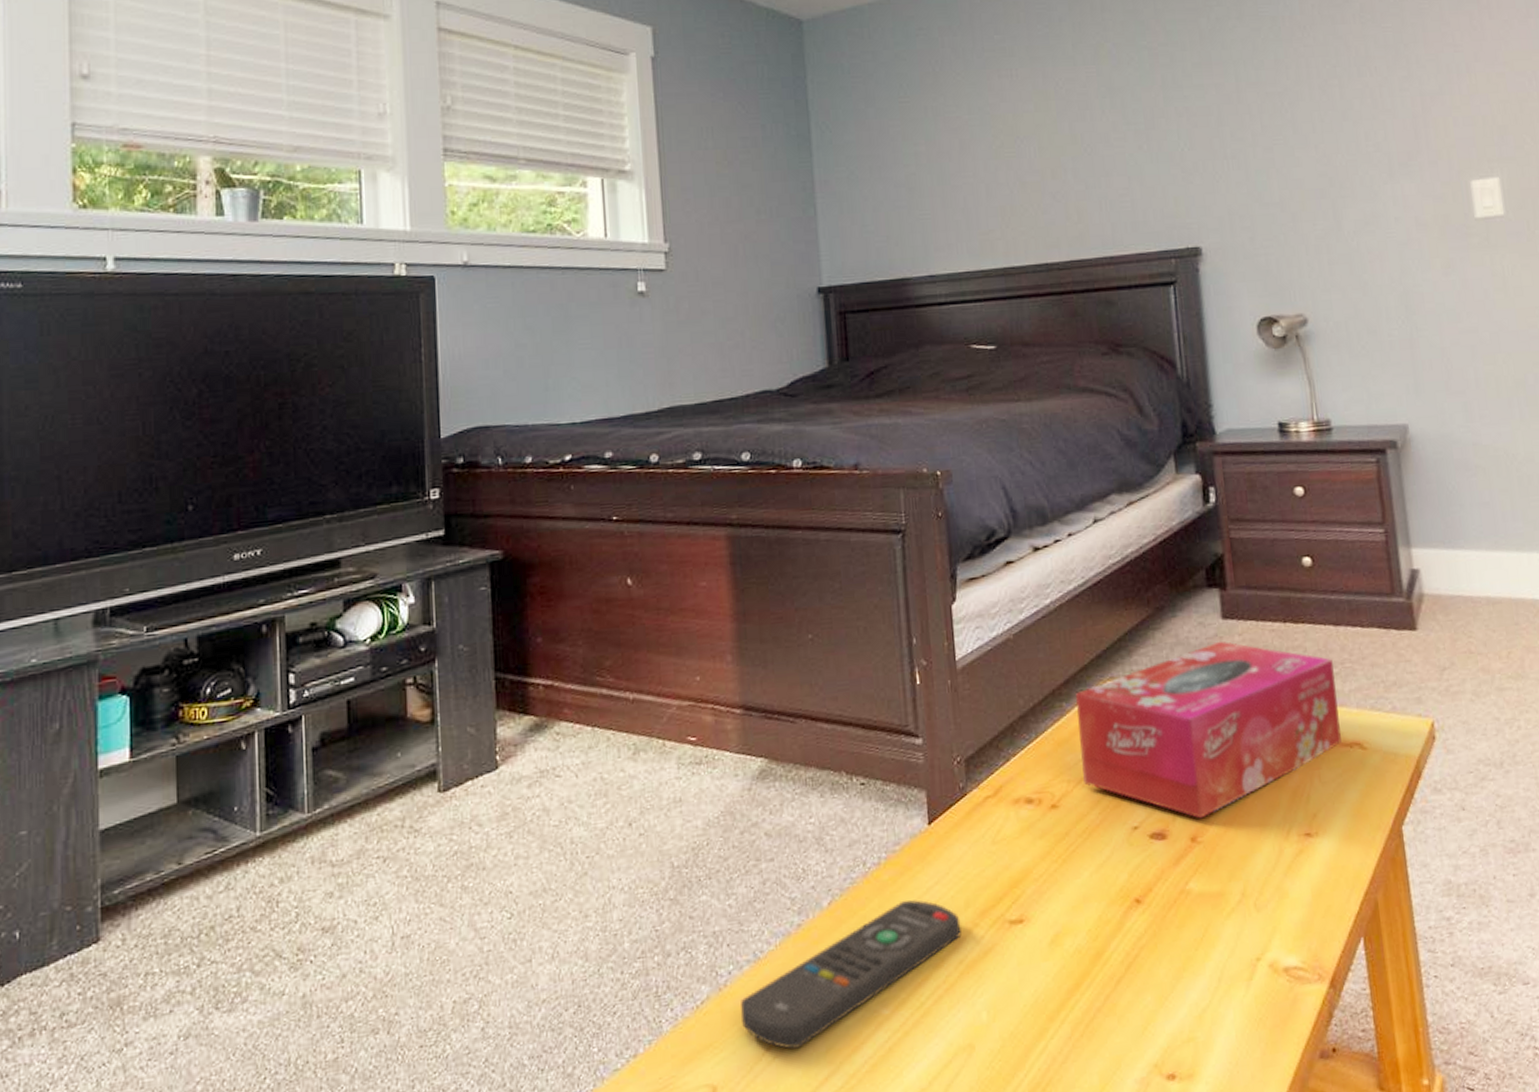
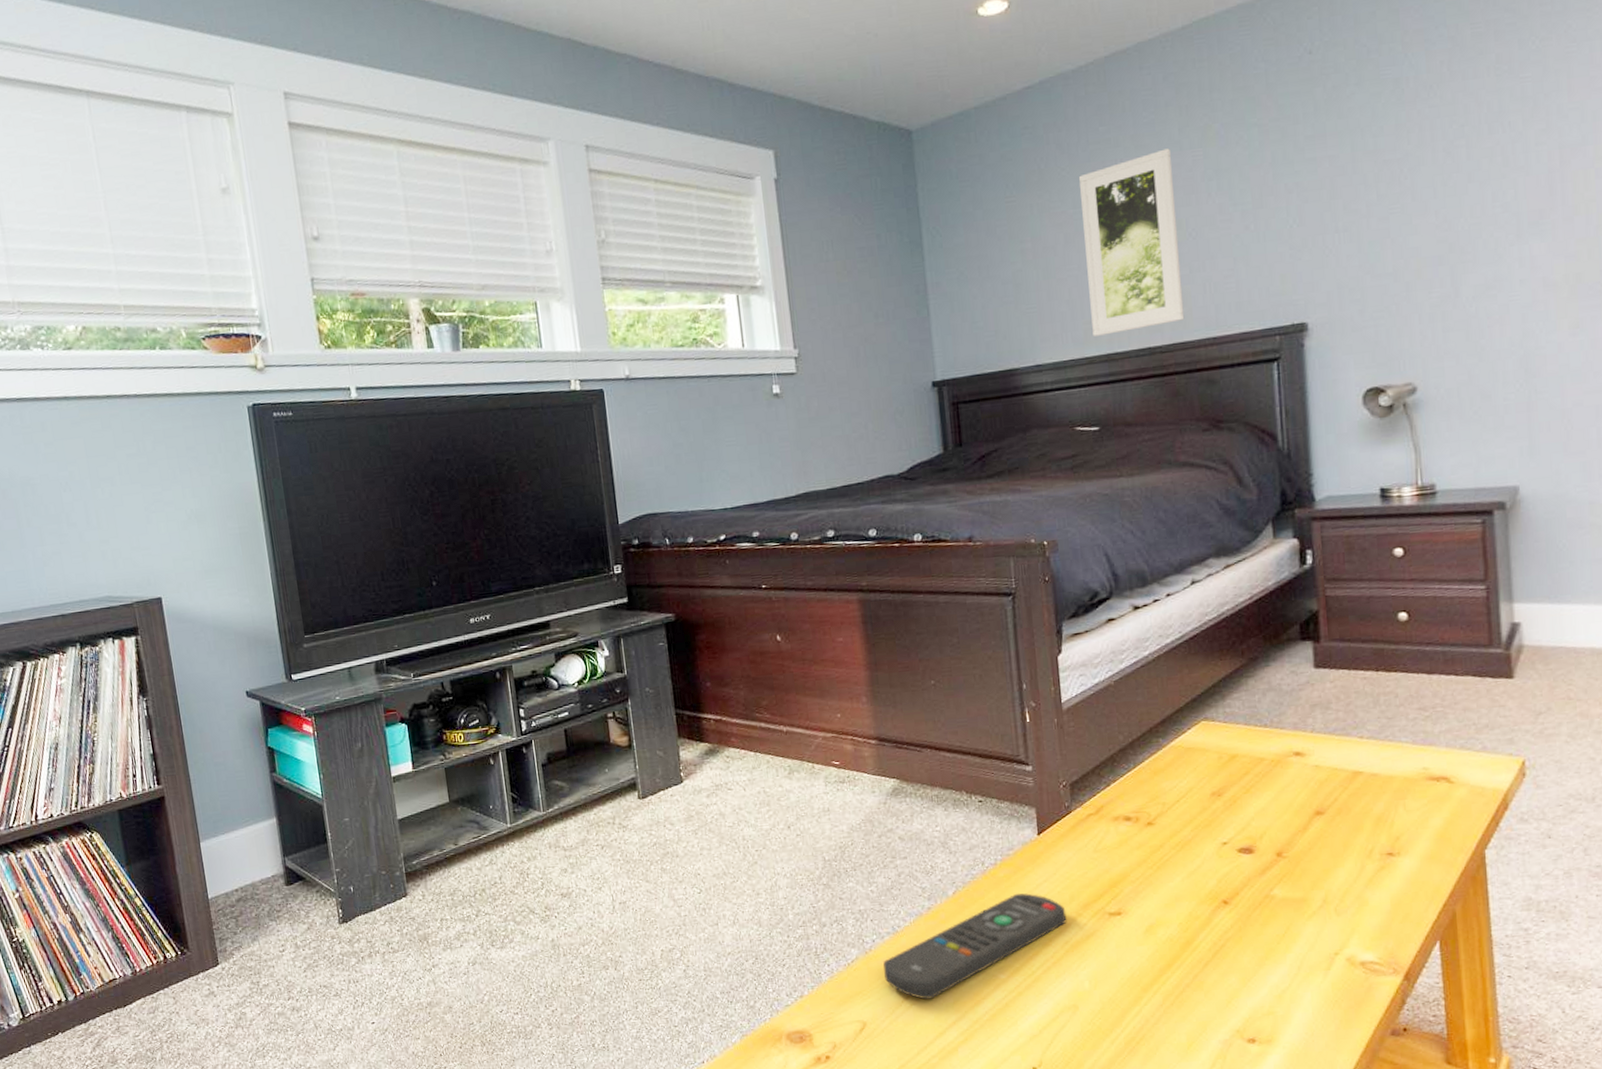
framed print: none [974,62,1082,248] -> present [1079,148,1185,336]
tissue box: present [1076,641,1341,819] -> none [1172,687,1428,838]

